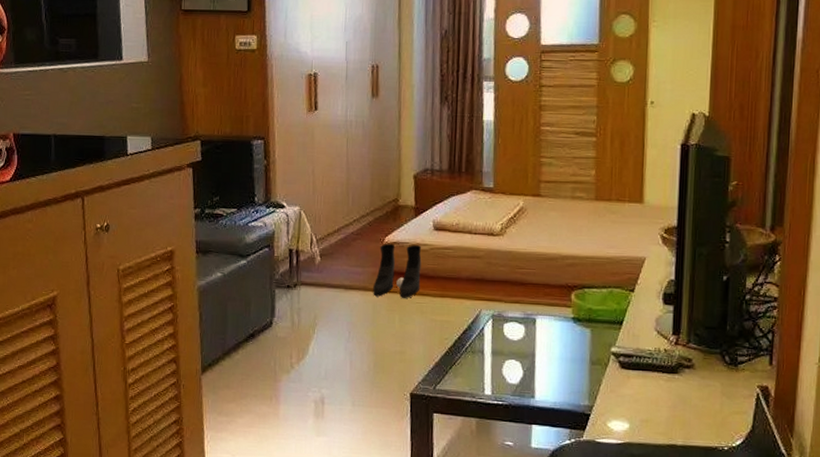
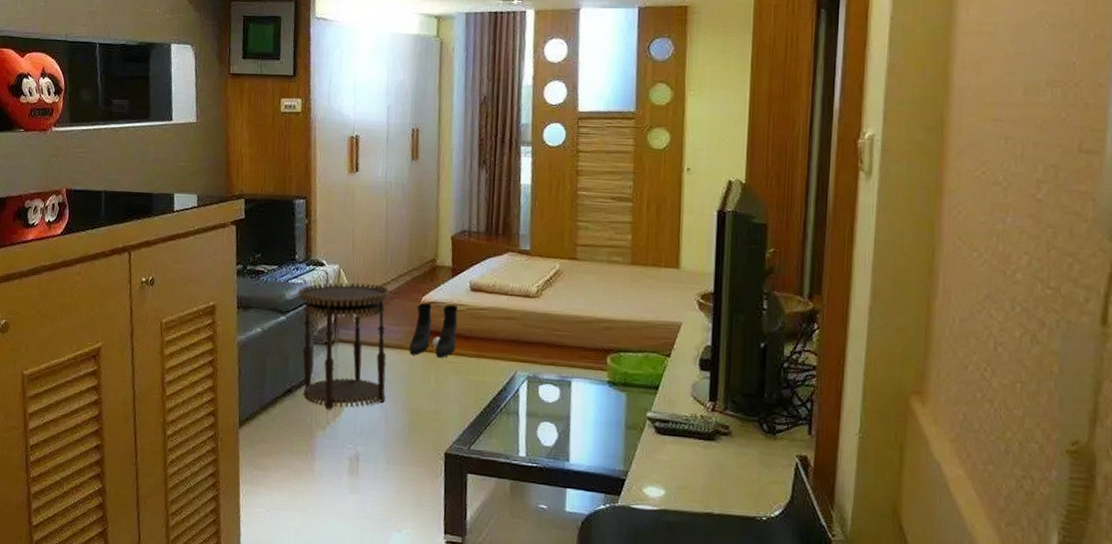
side table: none [259,224,352,354] -> present [298,282,389,410]

